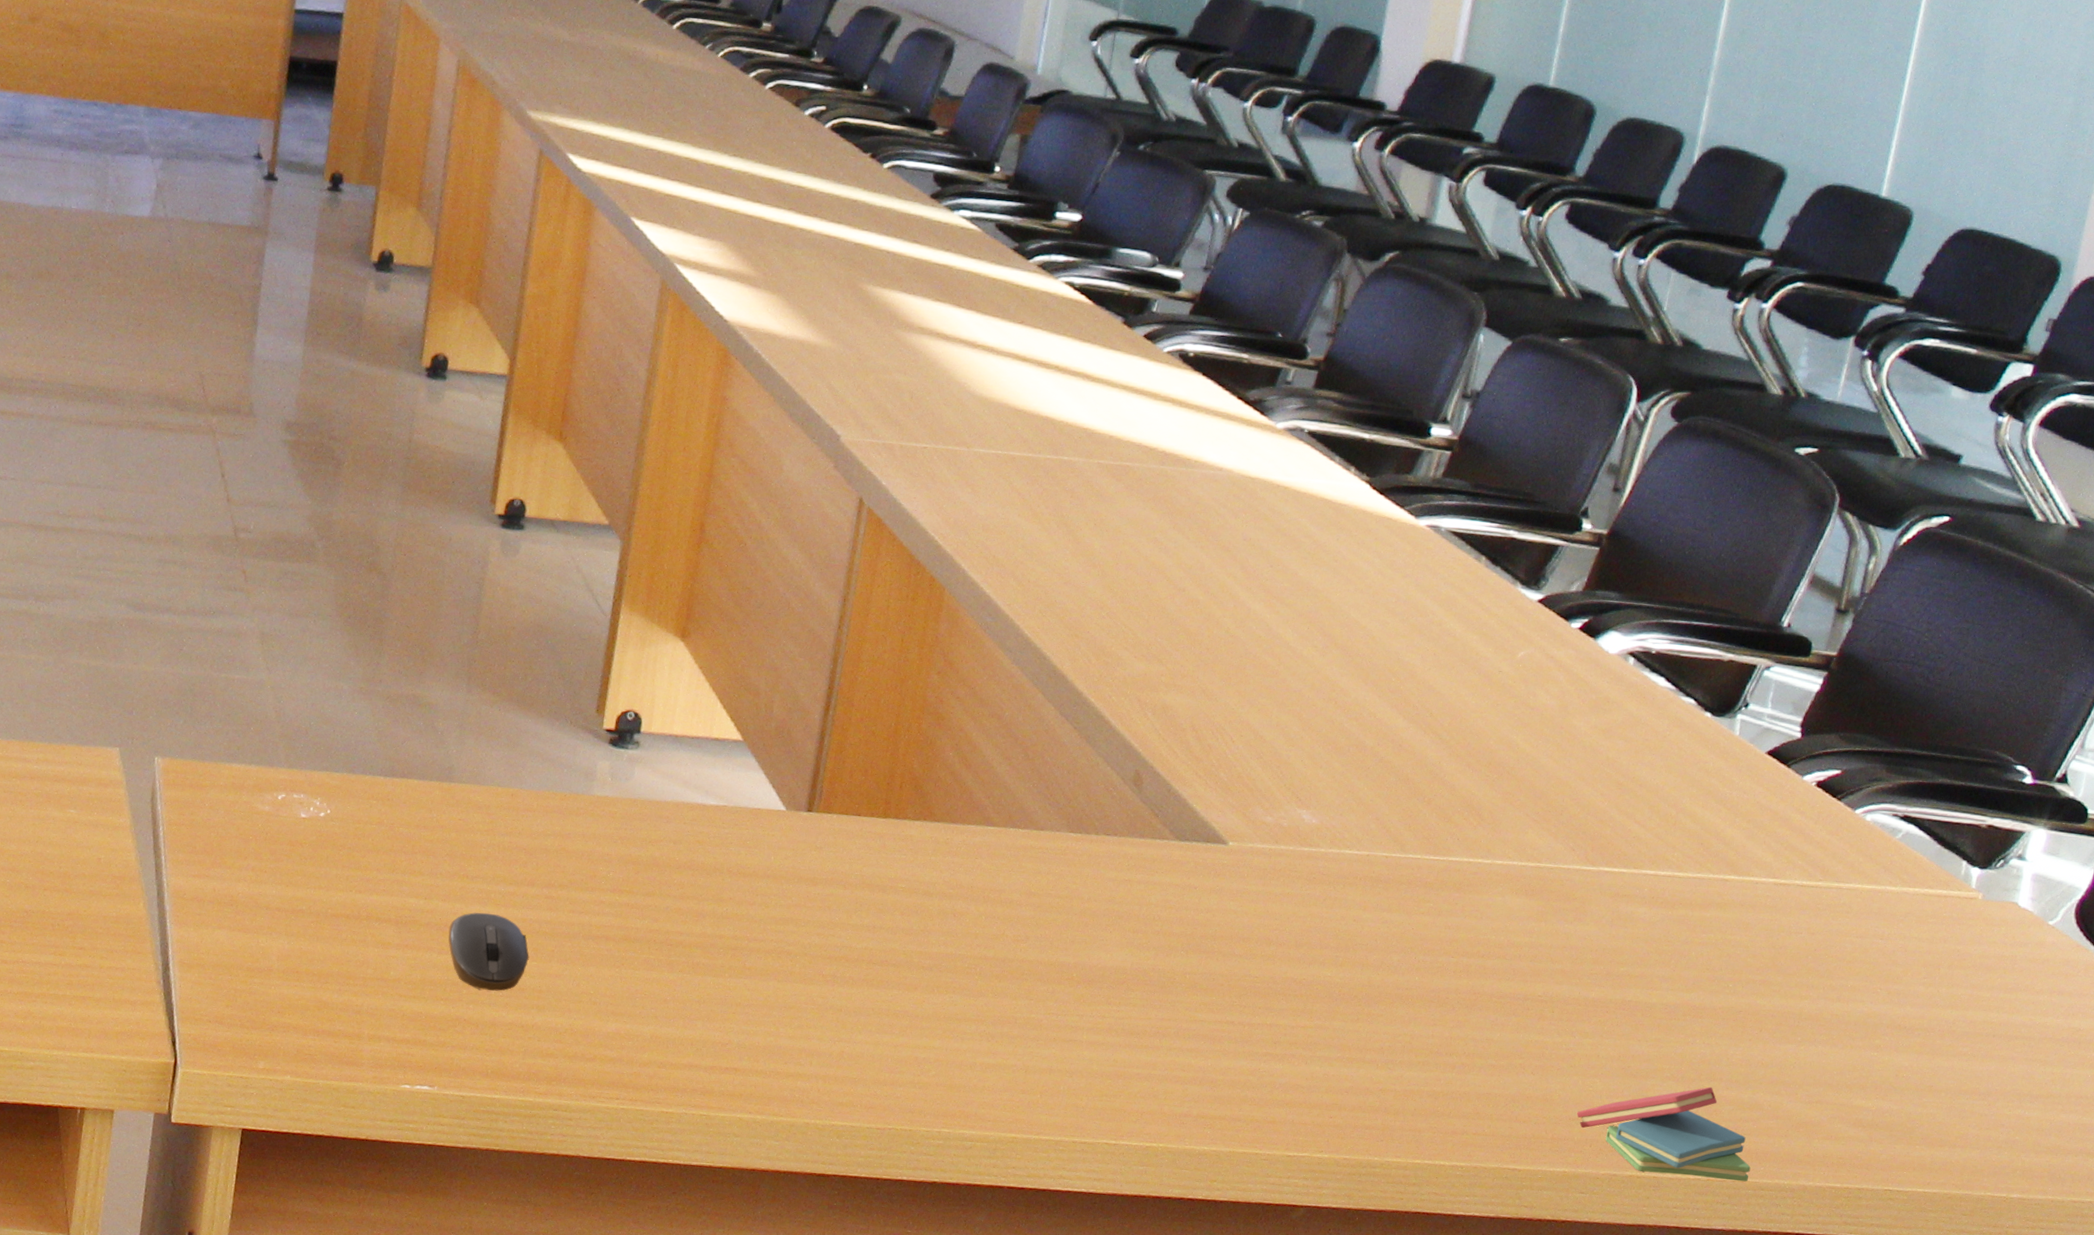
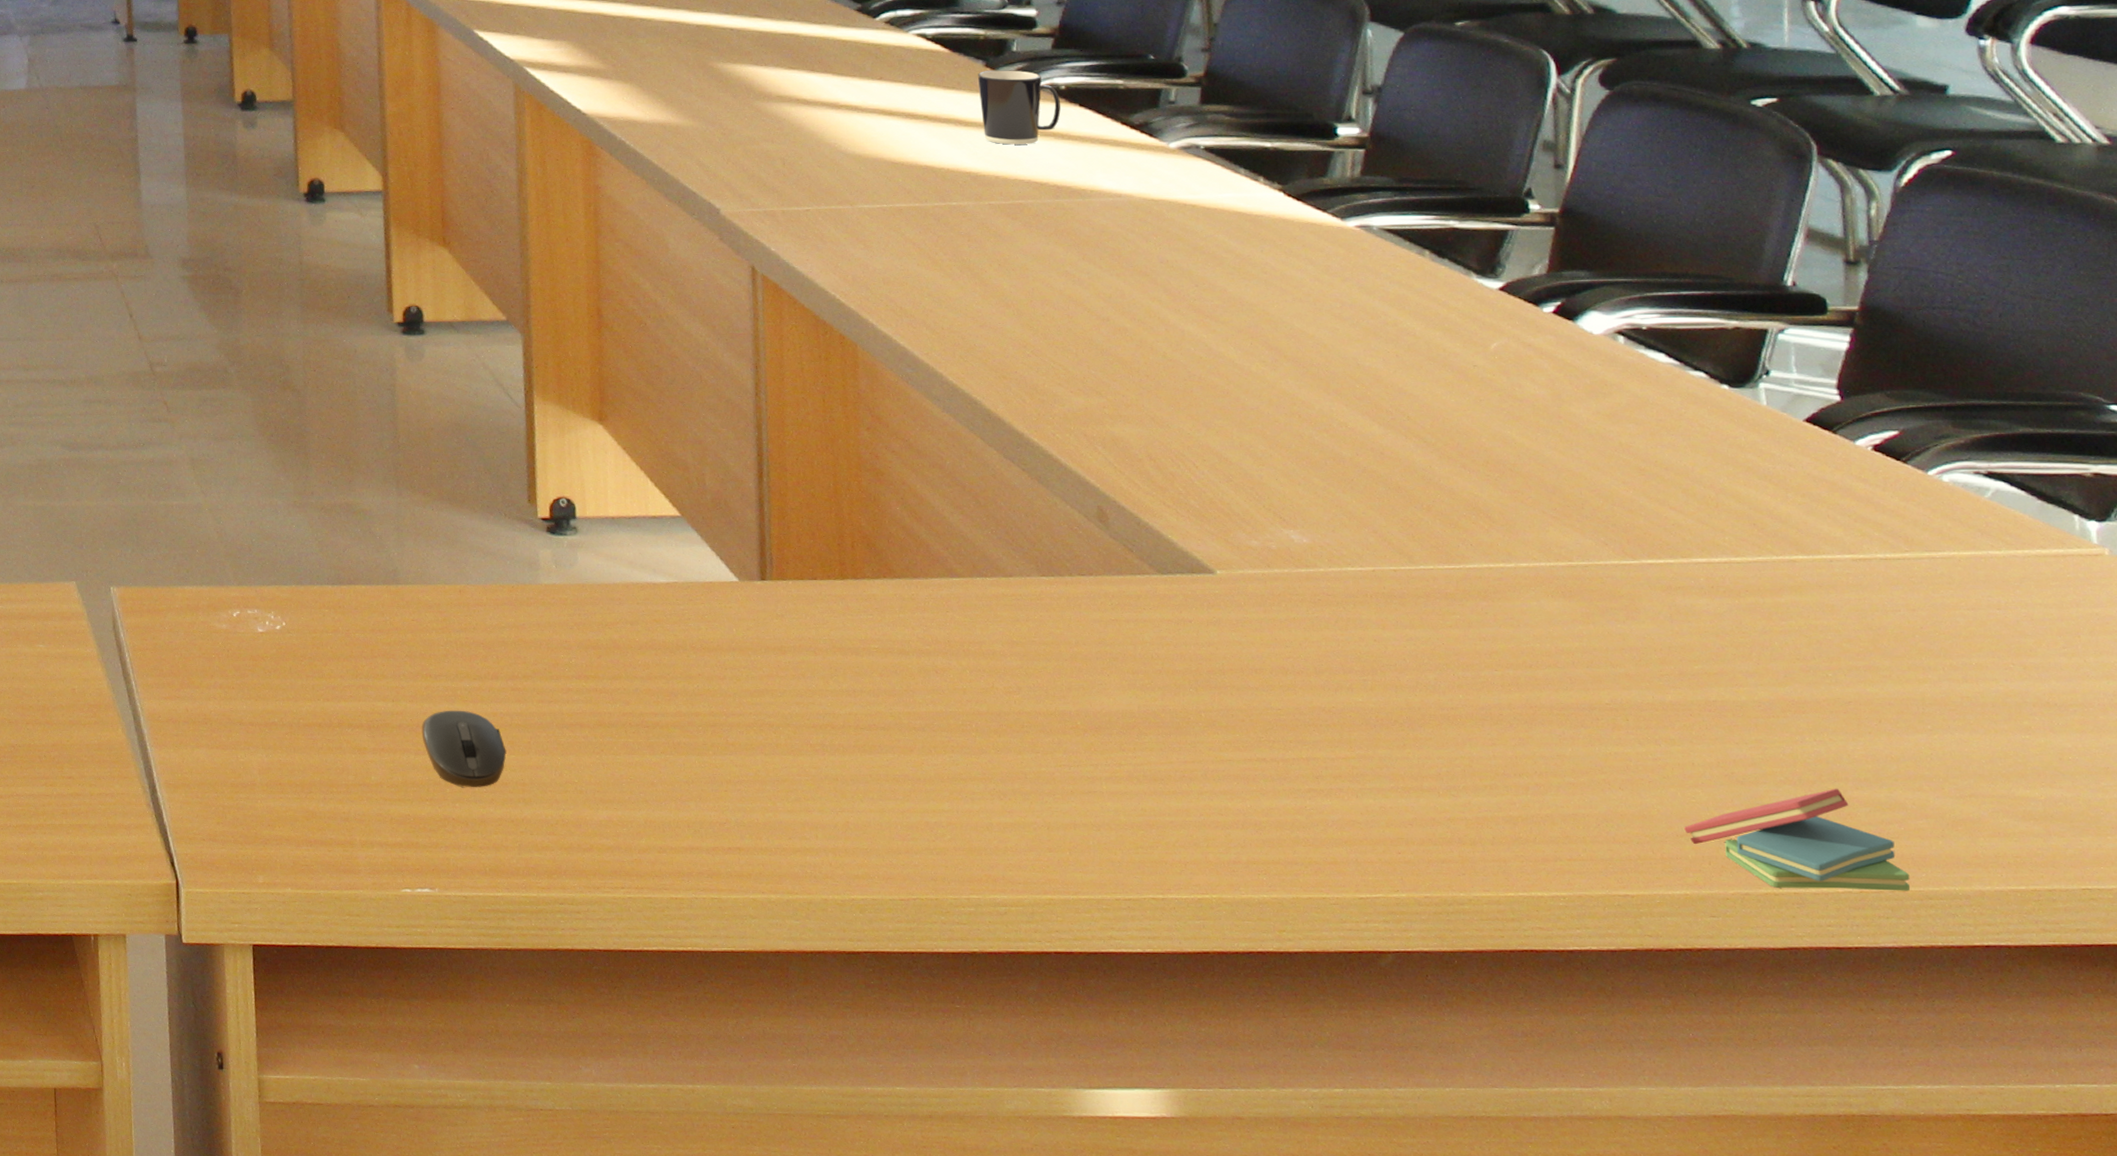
mug: none [1107,328,1187,408] -> present [977,70,1061,145]

